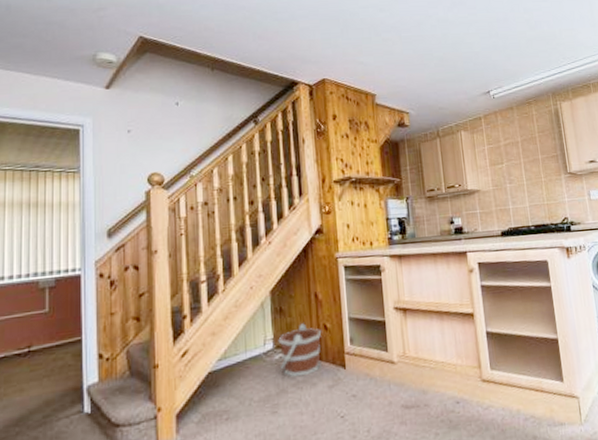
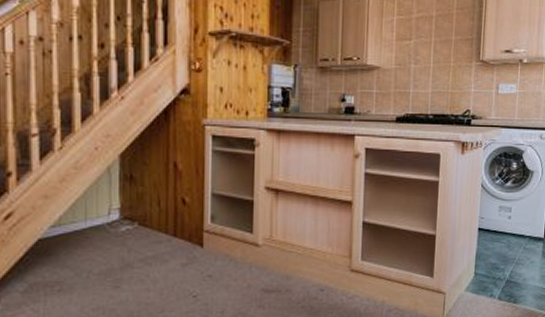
bucket: present [278,323,322,376] -> none [126,194,179,251]

